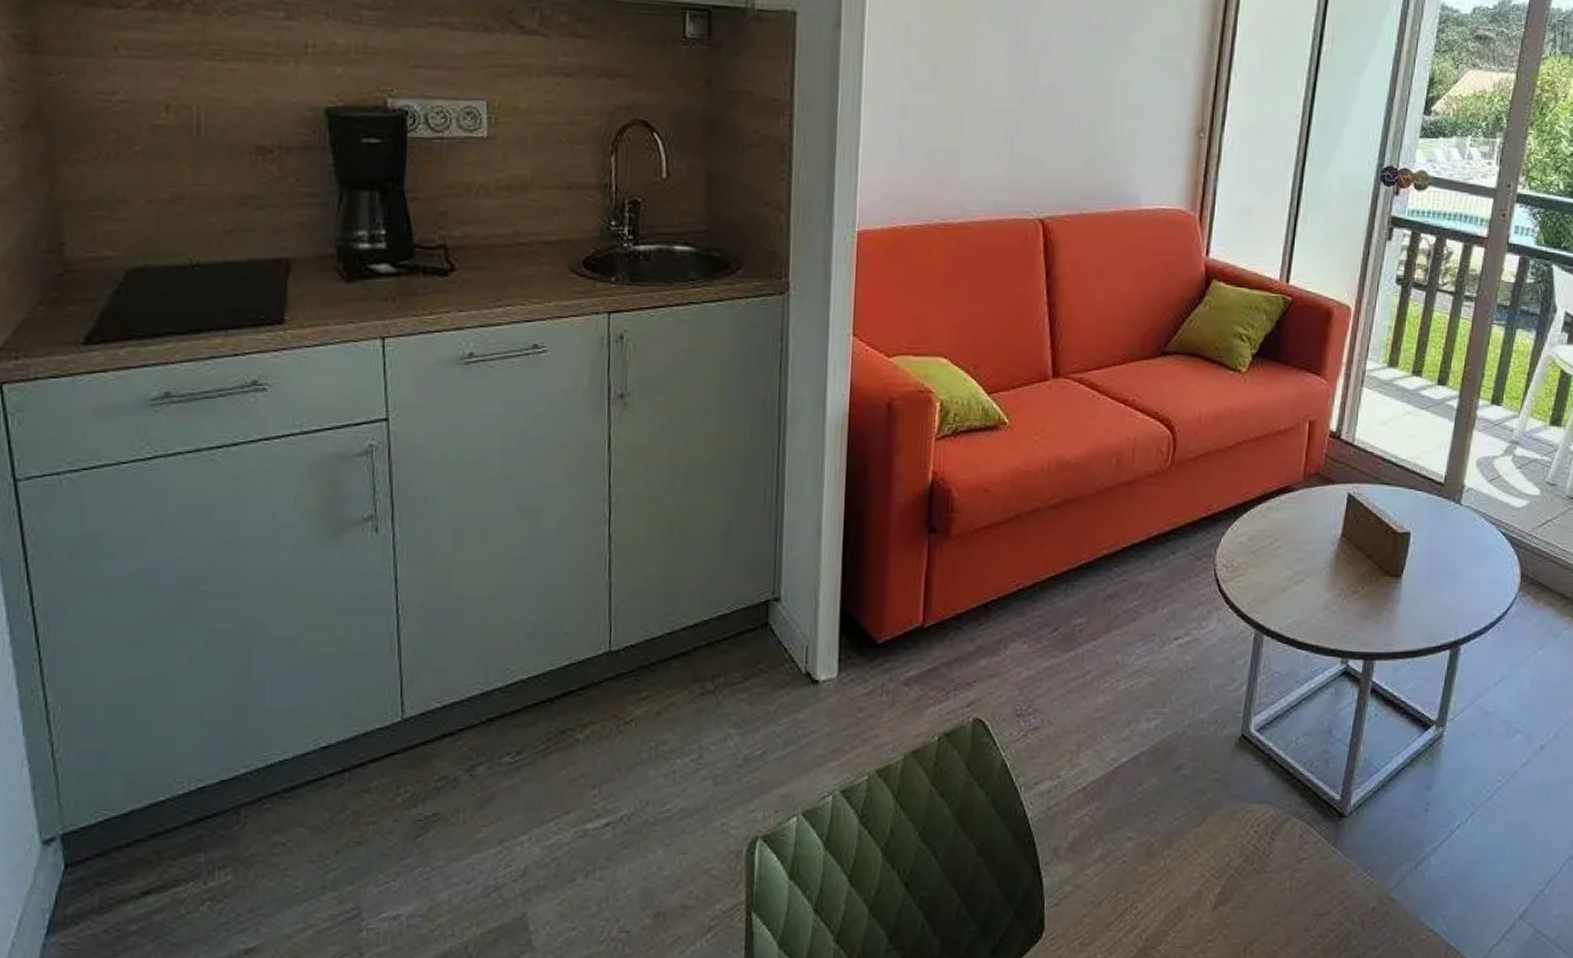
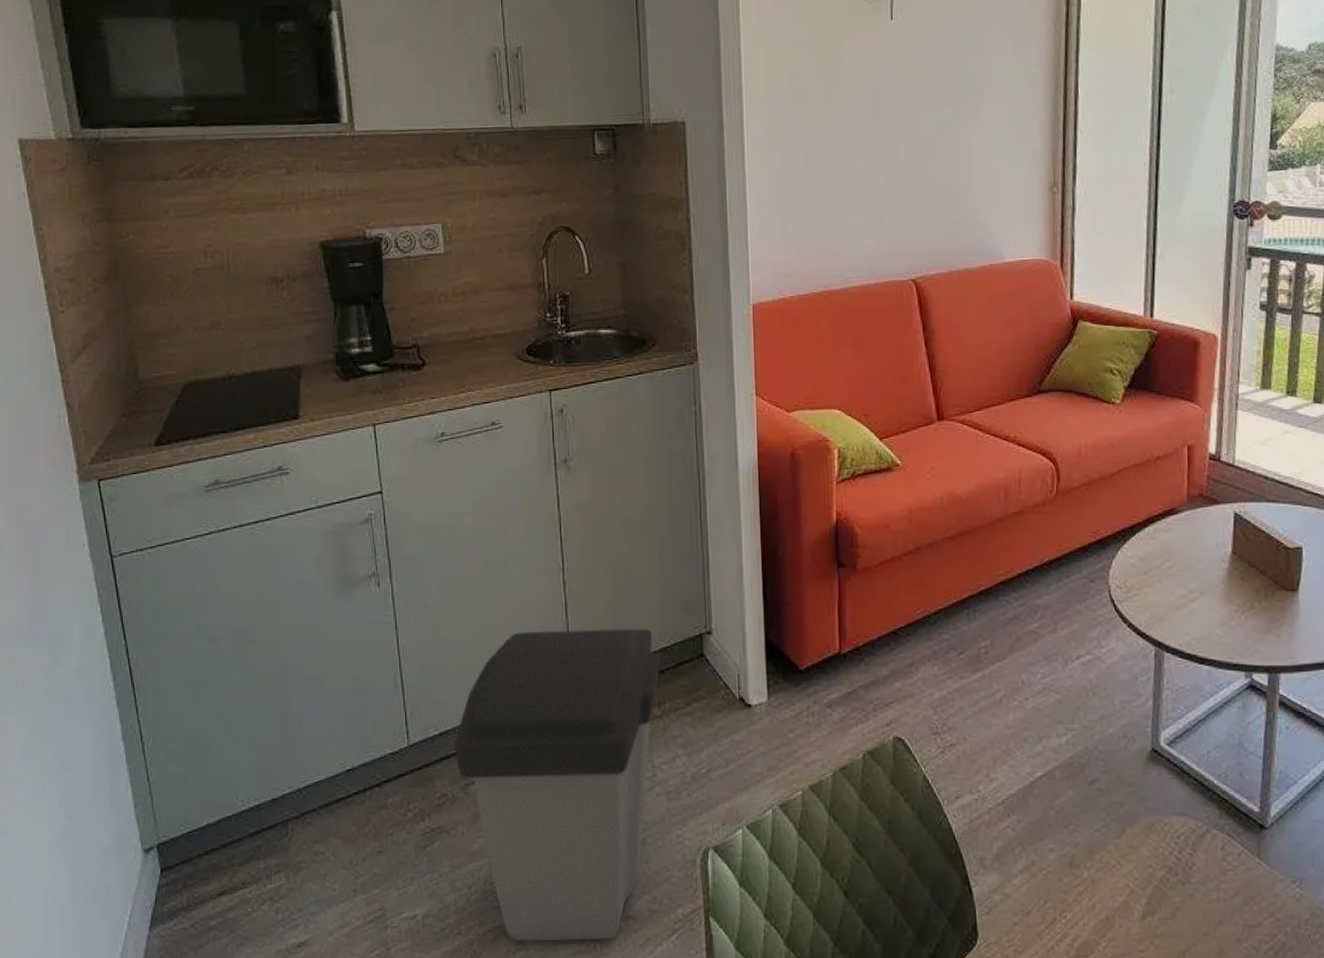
trash can: none [461,590,717,943] -> present [455,628,660,942]

